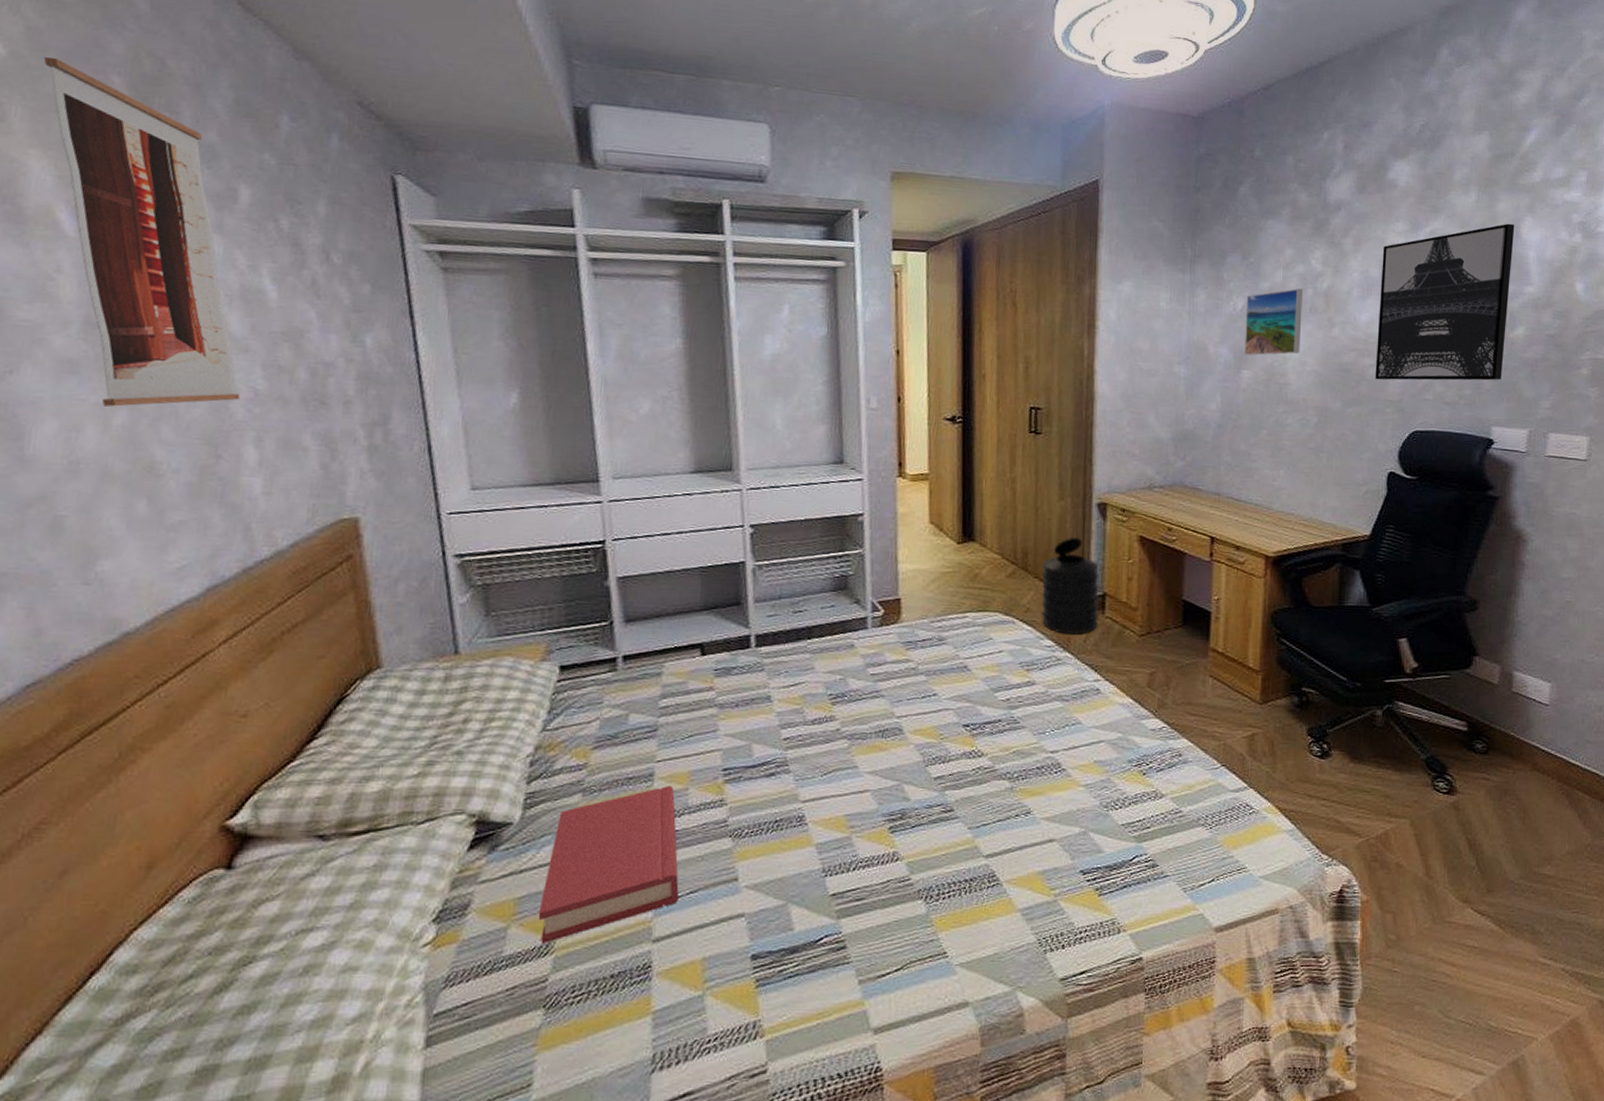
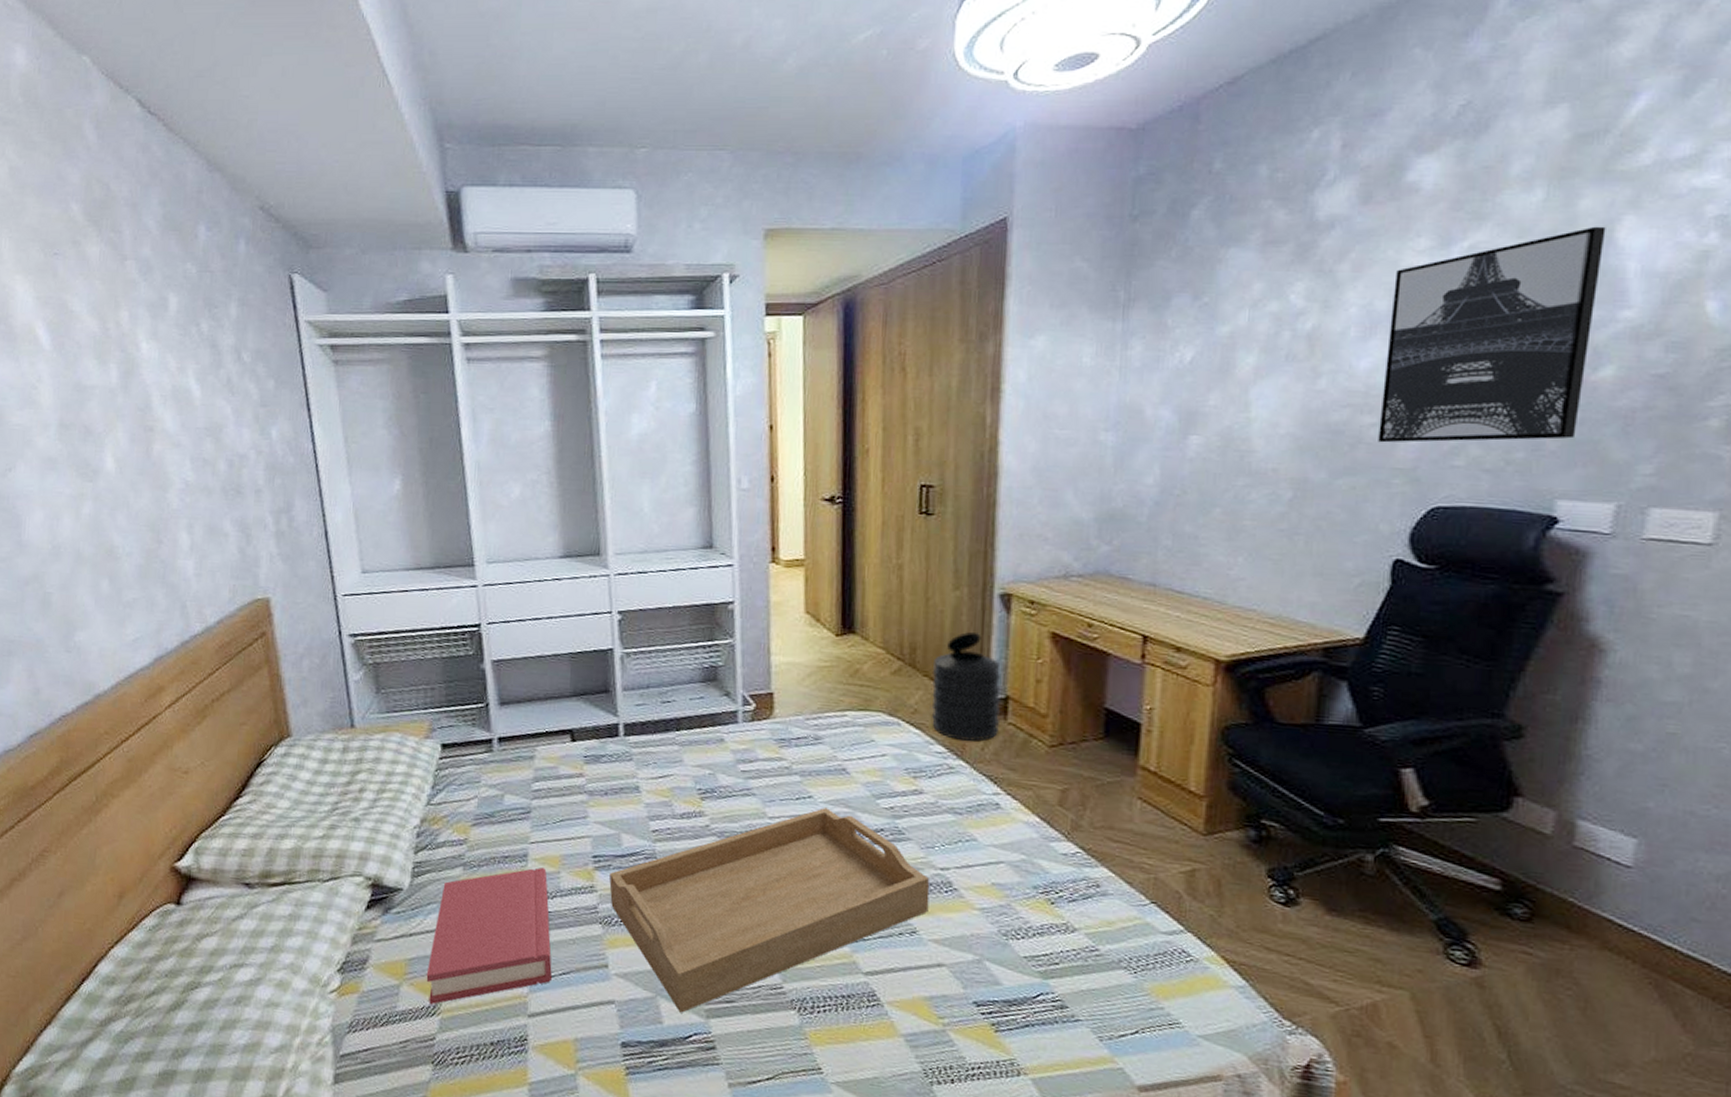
wall art: present [43,57,241,407] -> none [22,193,175,498]
serving tray: none [739,704,1042,917] -> present [608,808,930,1013]
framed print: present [1244,288,1303,356] -> none [1193,332,1276,418]

